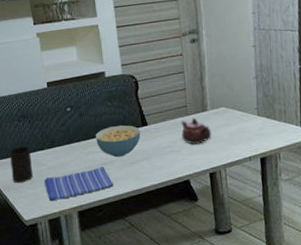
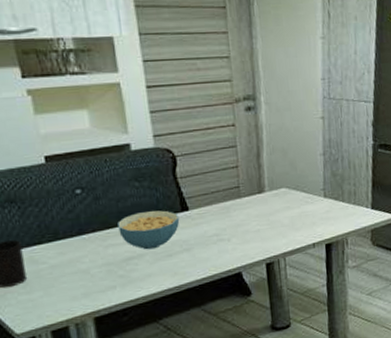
dish towel: present [43,166,114,202] -> none [43,260,143,308]
teapot: present [180,117,212,145] -> none [231,200,270,232]

